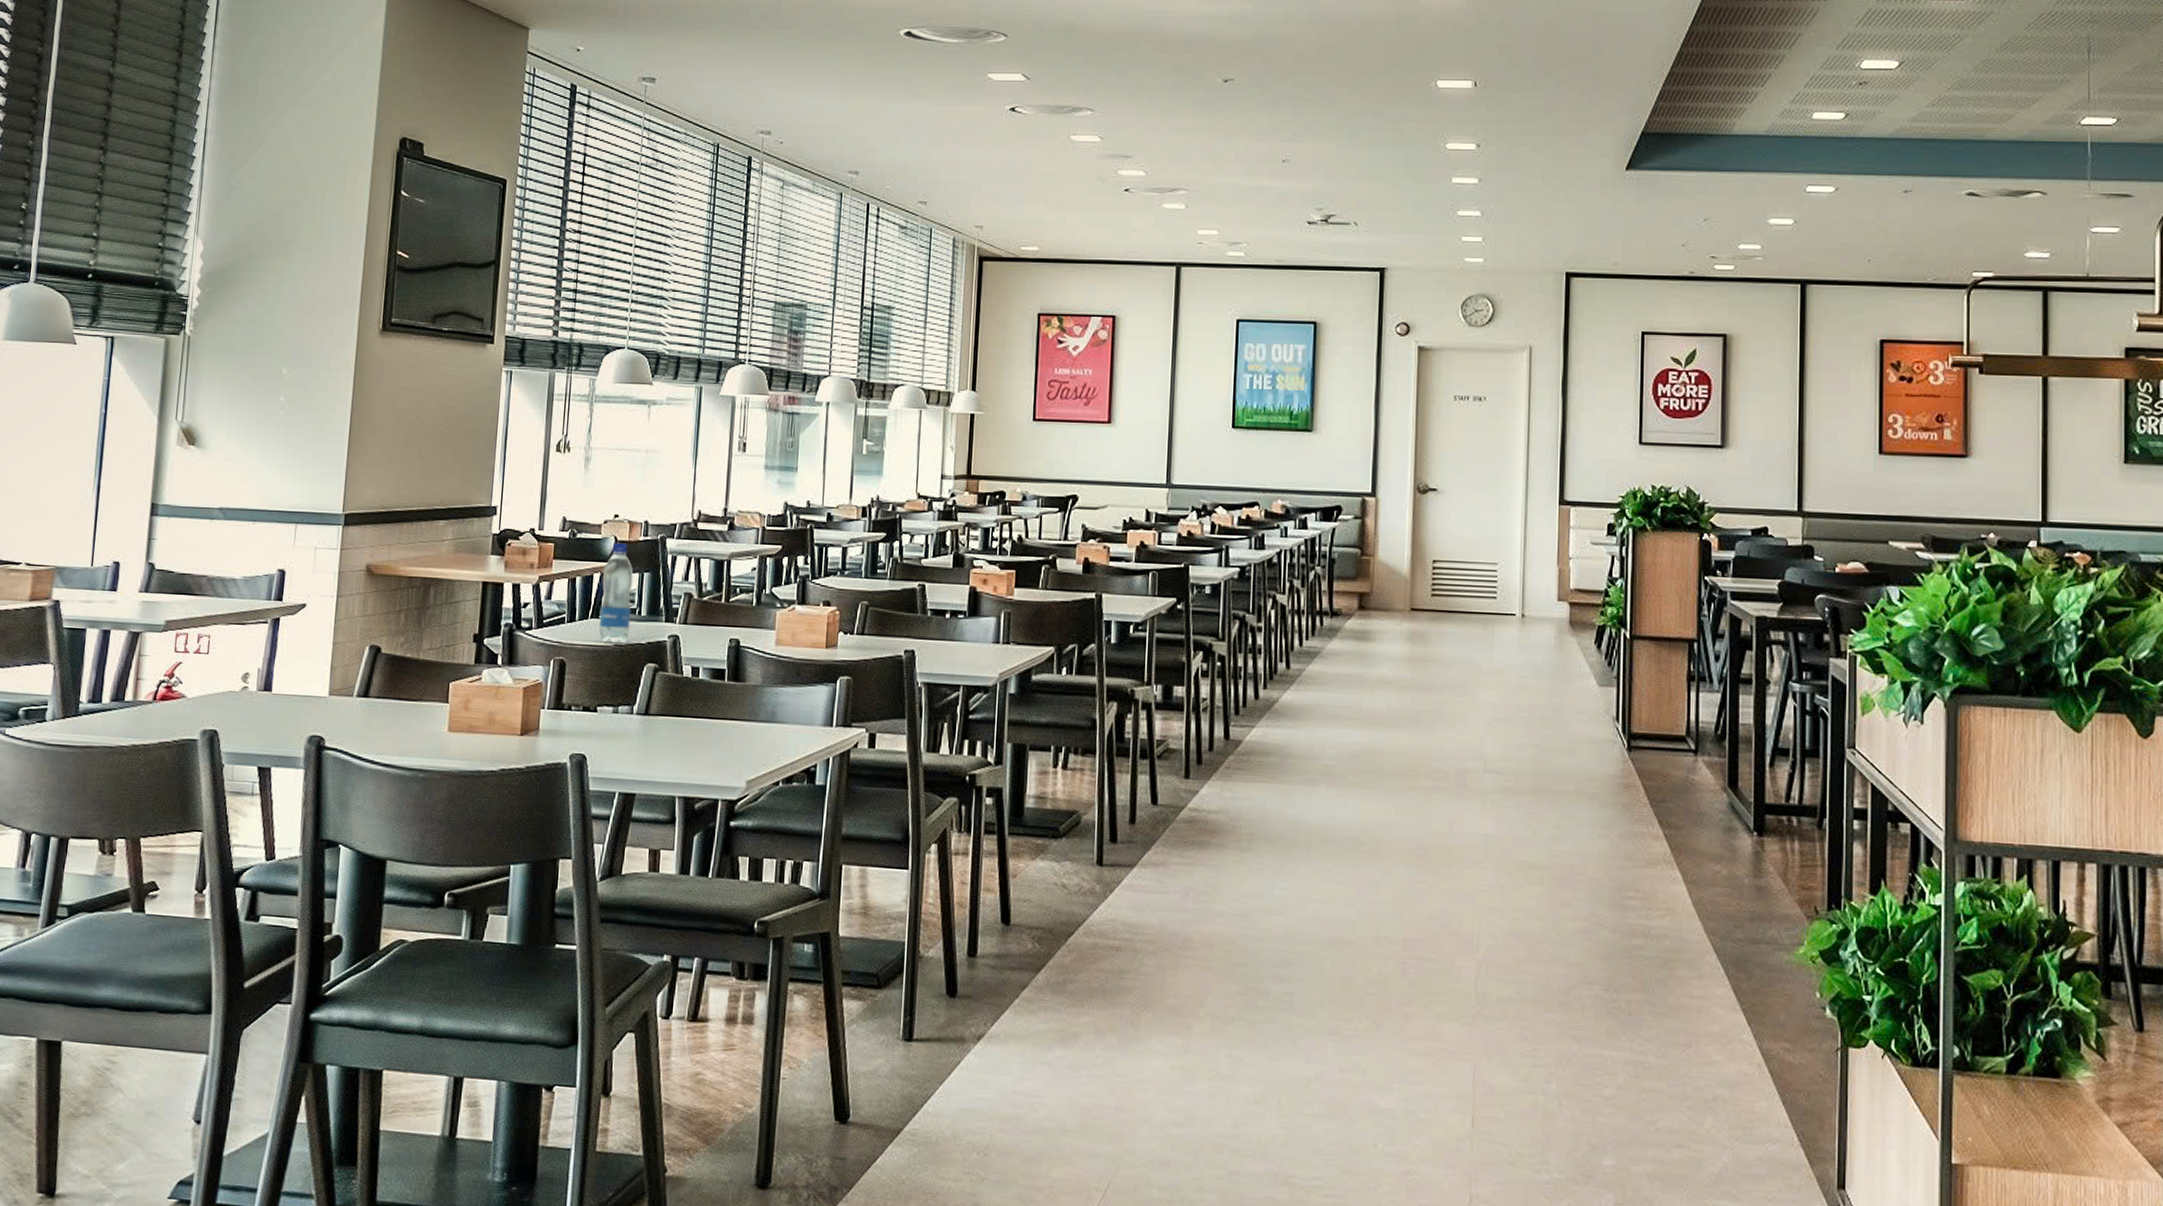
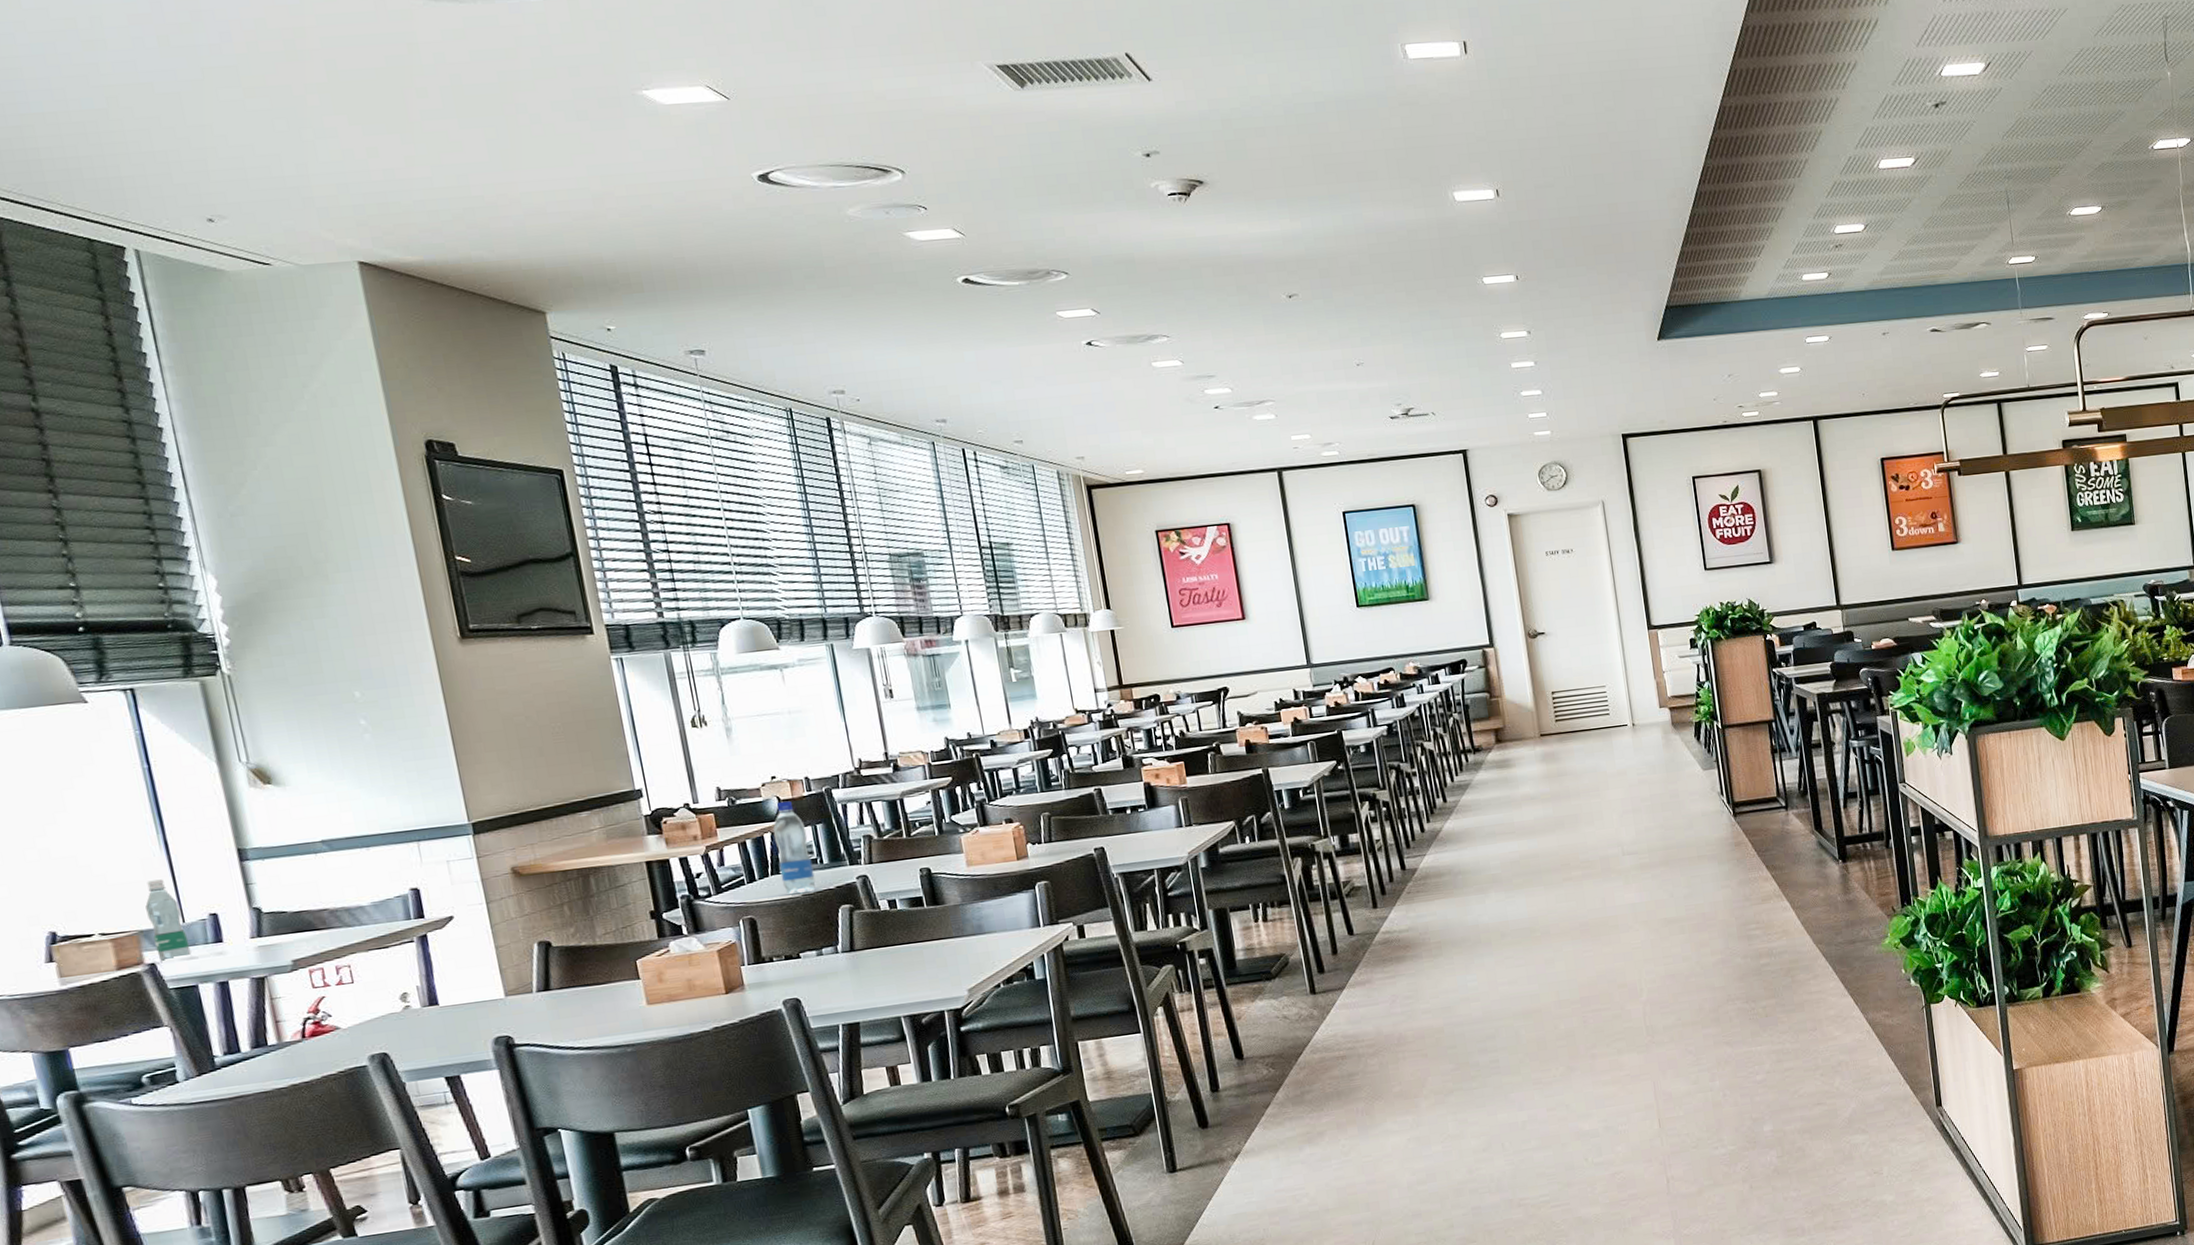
bottle: none [63,520,92,601] -> present [145,879,192,962]

